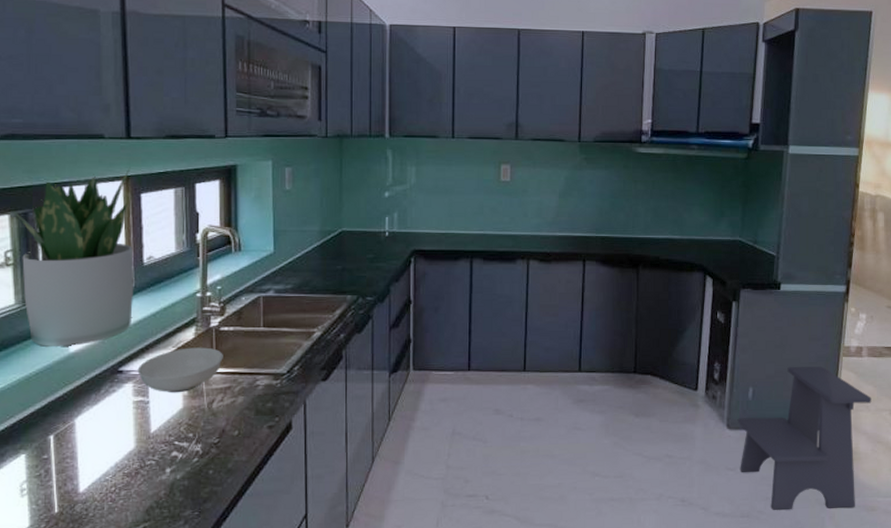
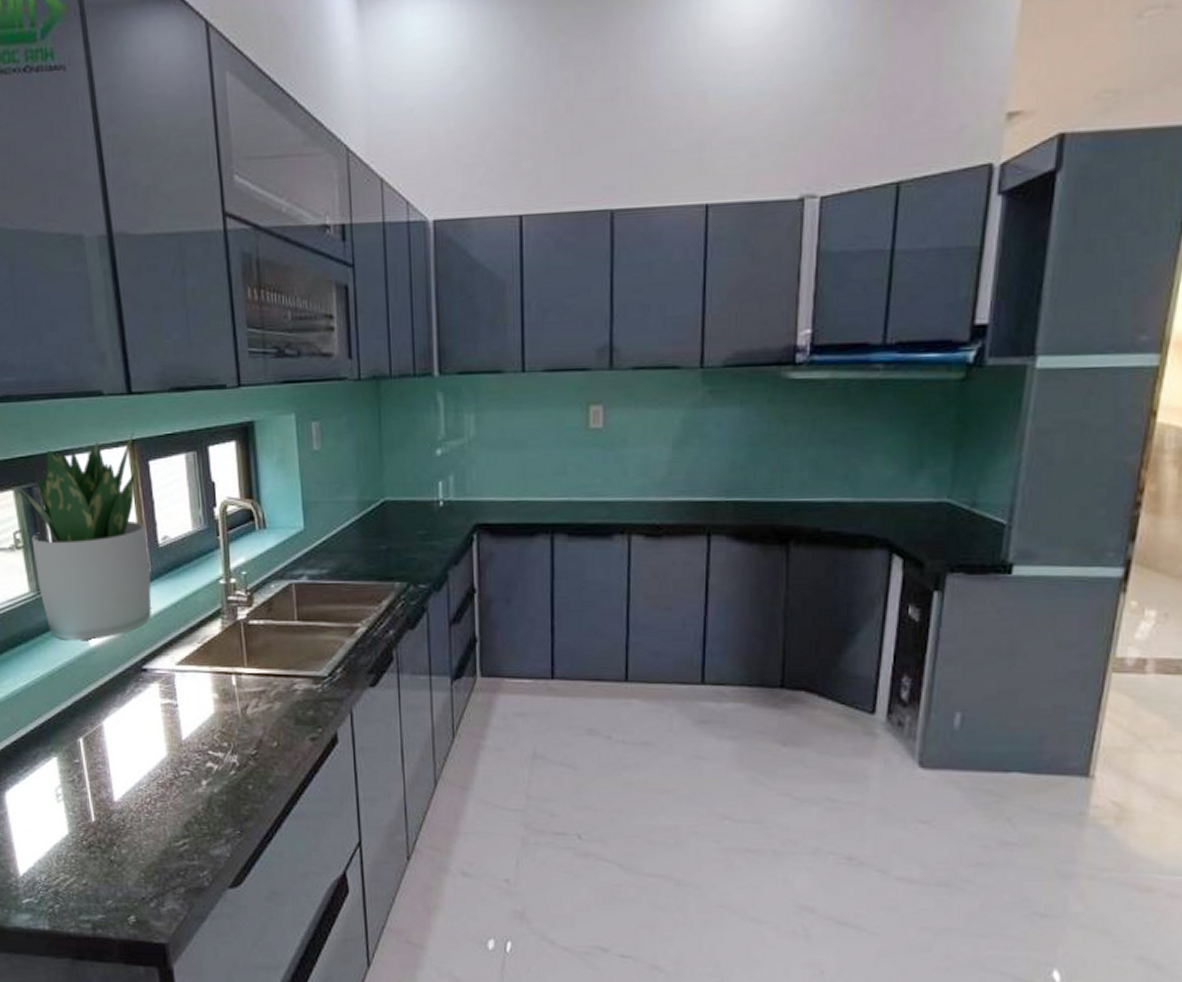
bowl: present [137,347,223,393] -> none [162,644,255,696]
step stool: present [737,366,872,510] -> none [935,684,1158,886]

